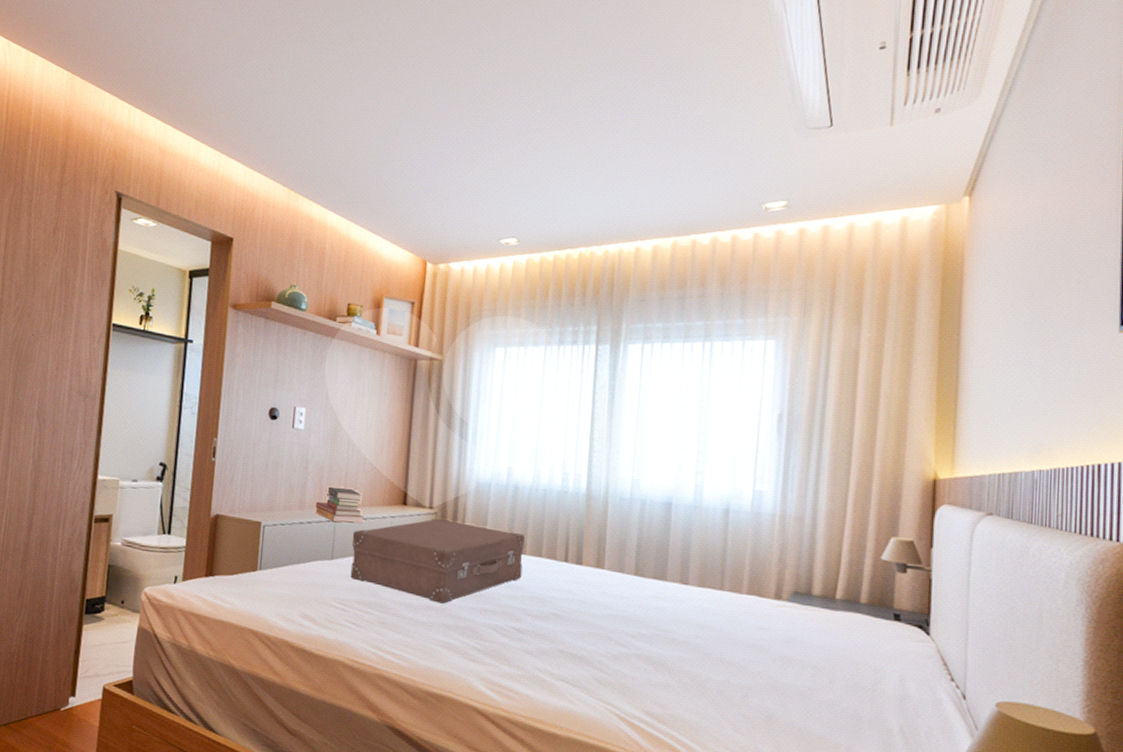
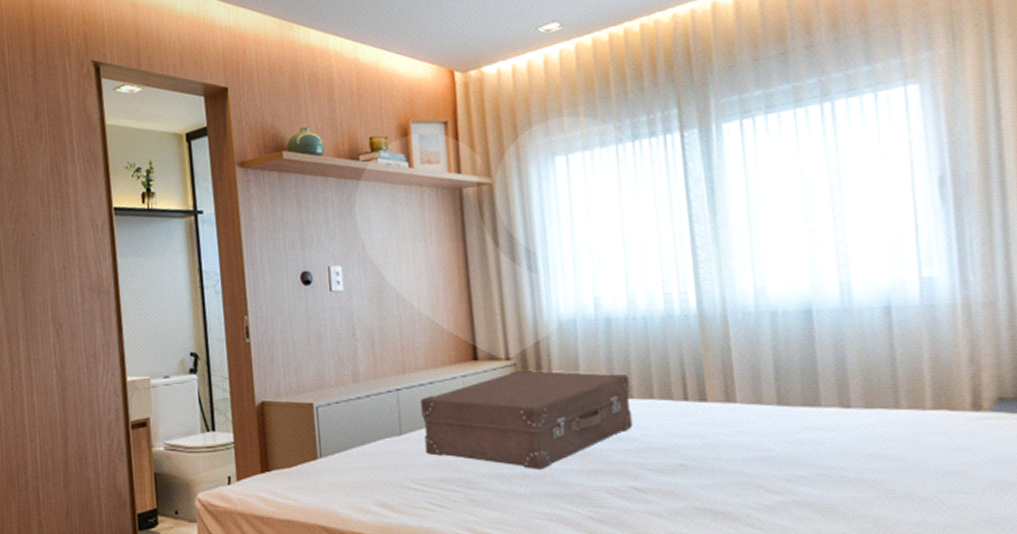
books: present [315,486,364,524] -> none [371,350,430,392]

